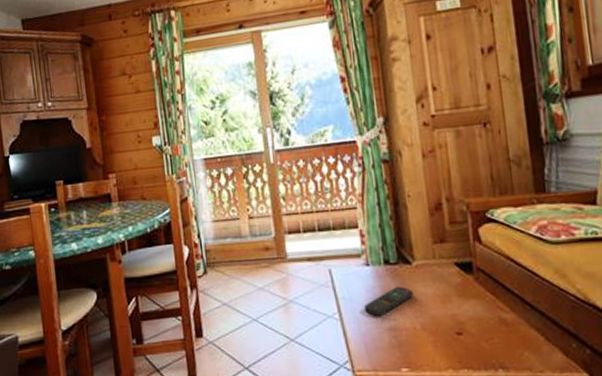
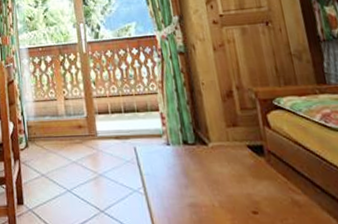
remote control: present [365,286,413,317] -> none [167,165,211,193]

